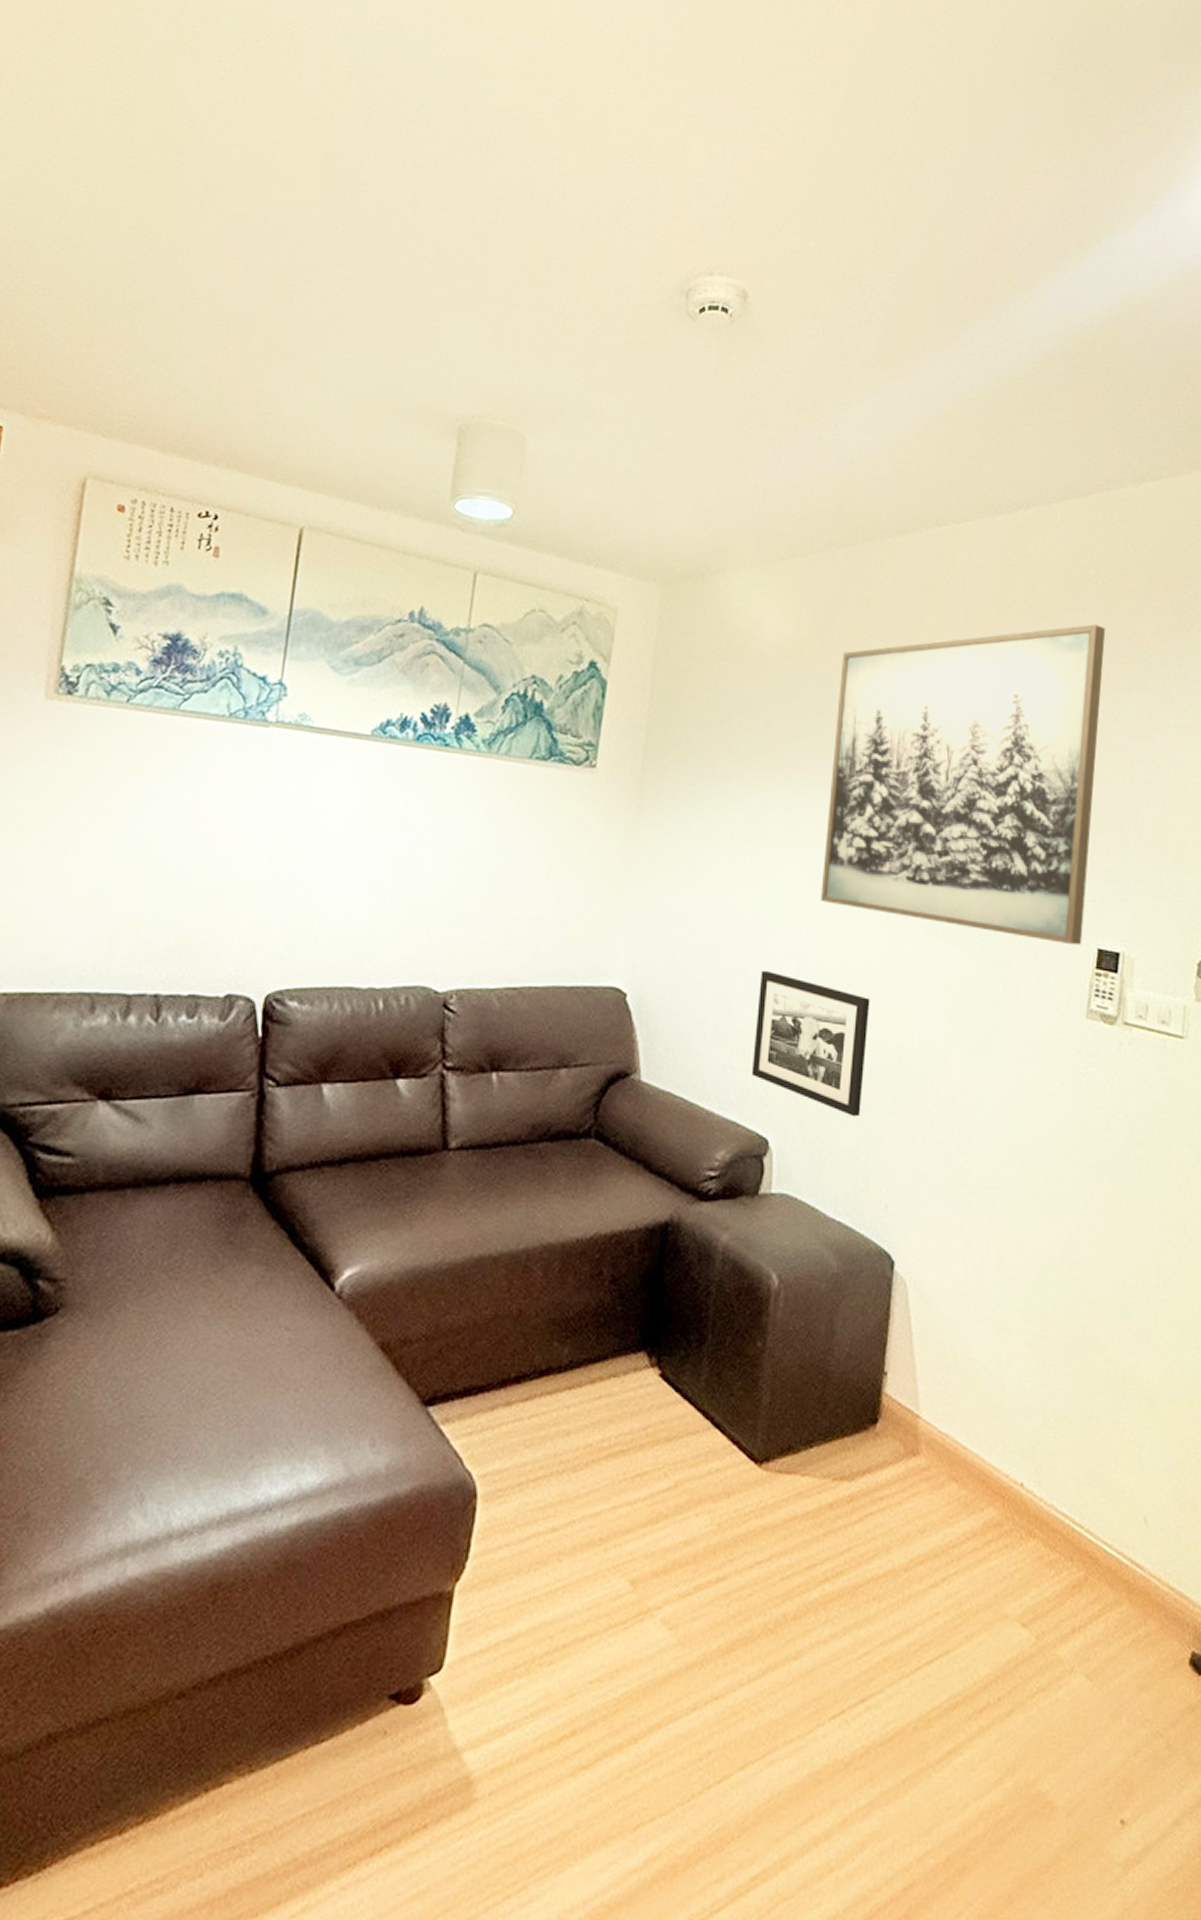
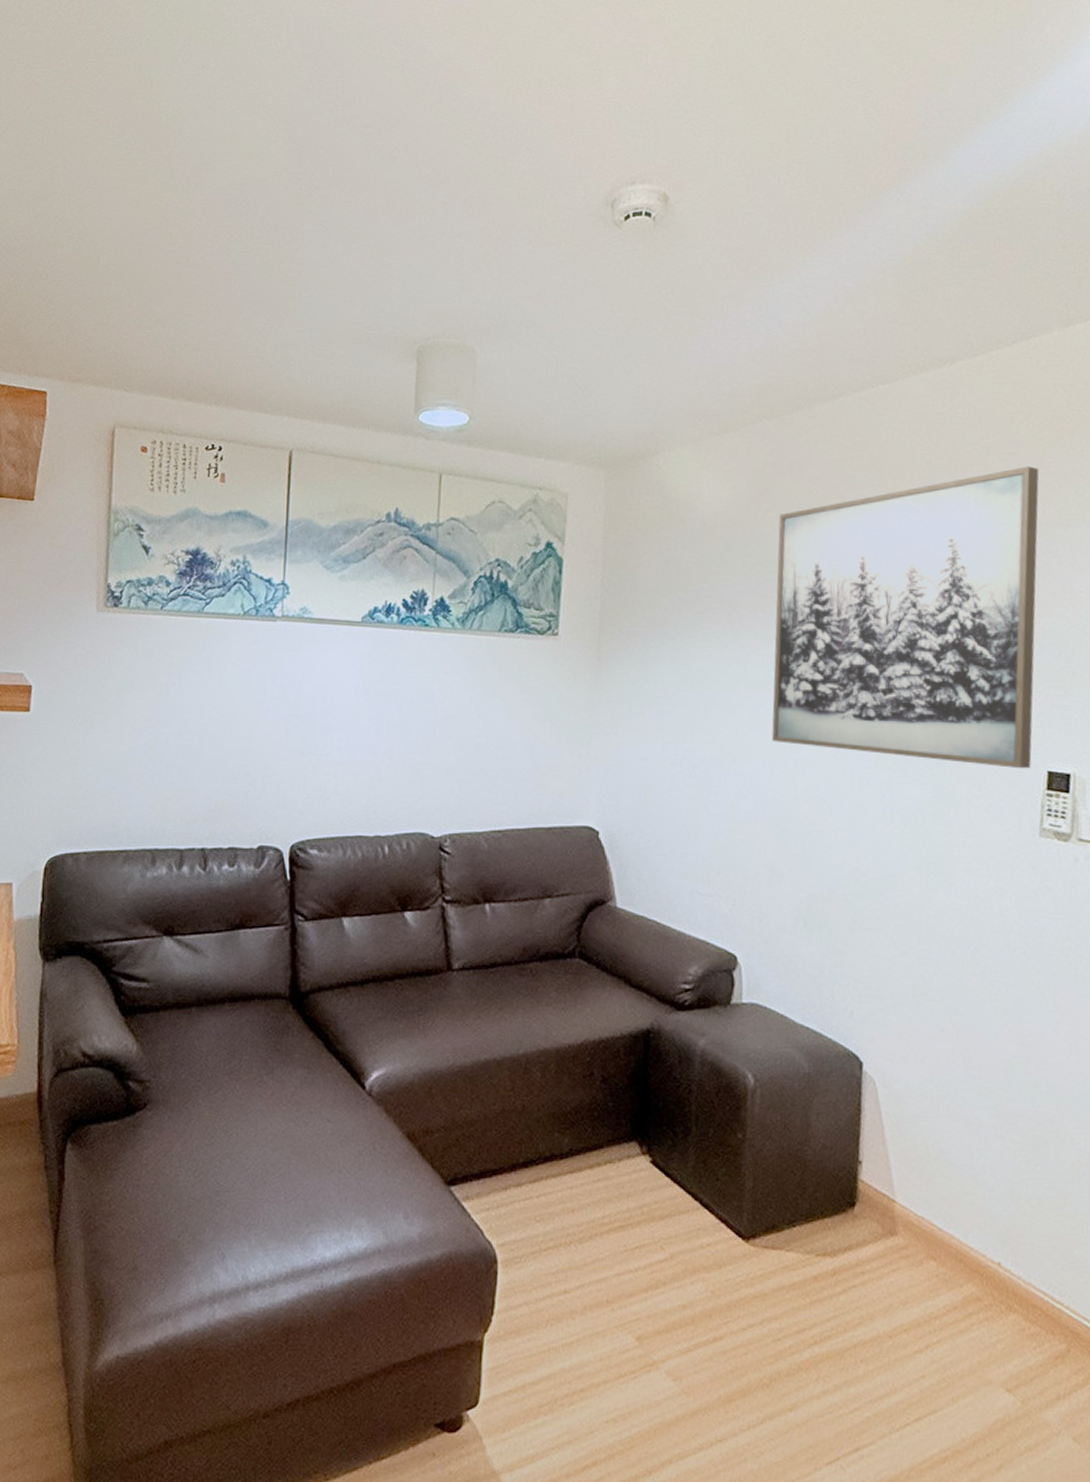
picture frame: present [751,971,870,1117] -> none [717,806,825,934]

